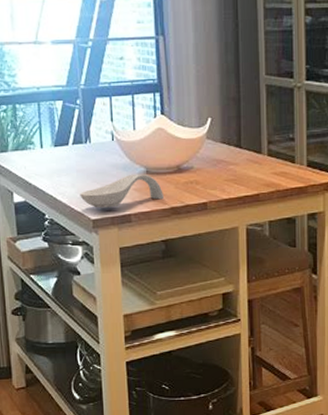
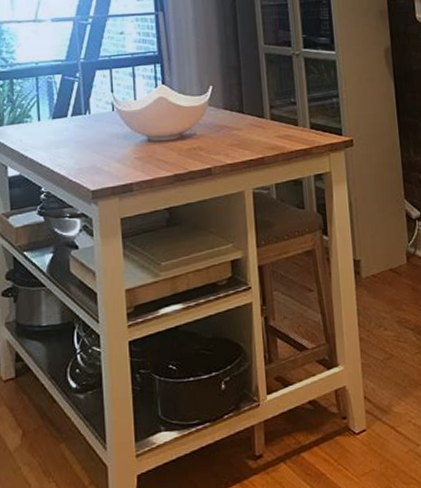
spoon rest: present [80,174,164,208] -> none [78,142,166,179]

